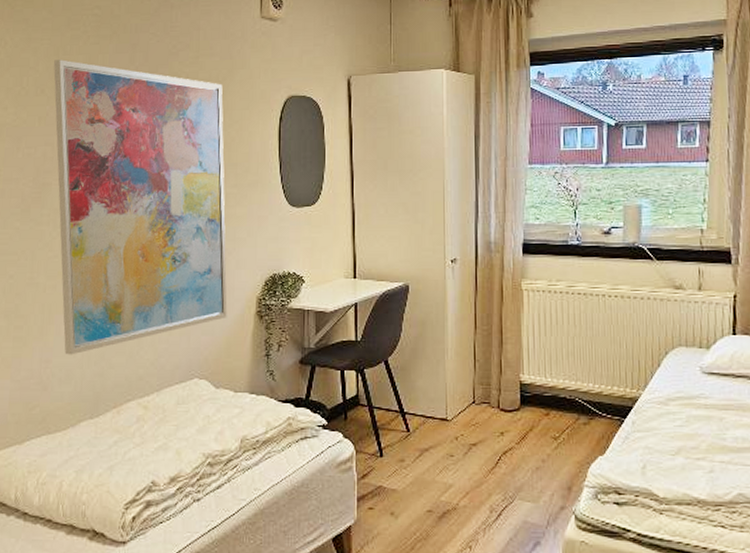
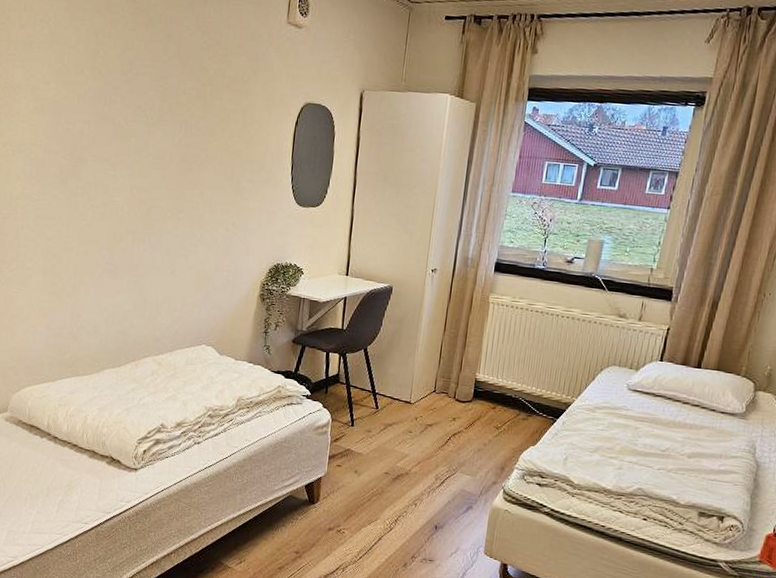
wall art: present [53,59,227,355] -> none [93,41,247,313]

